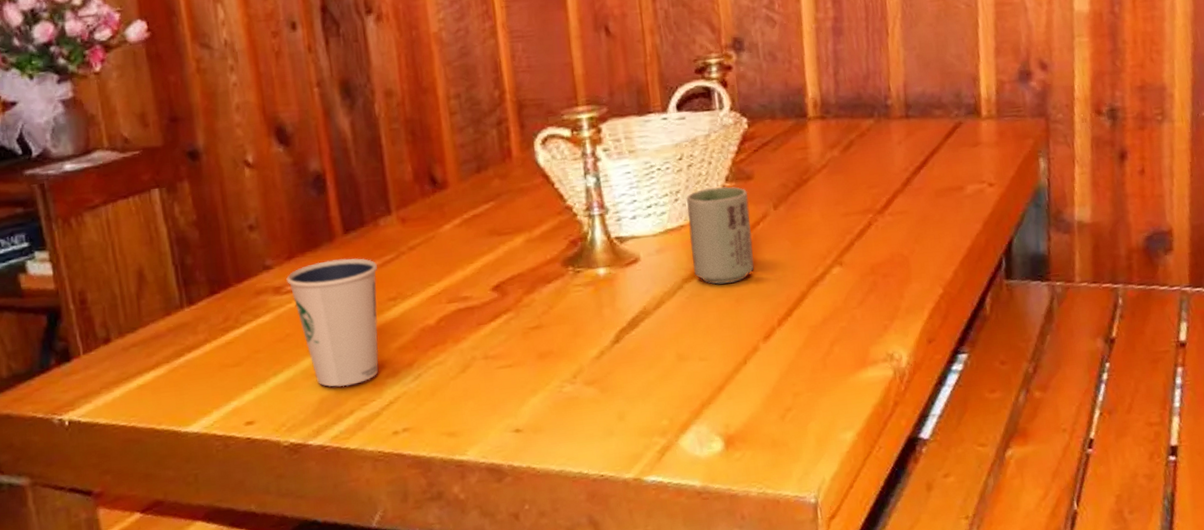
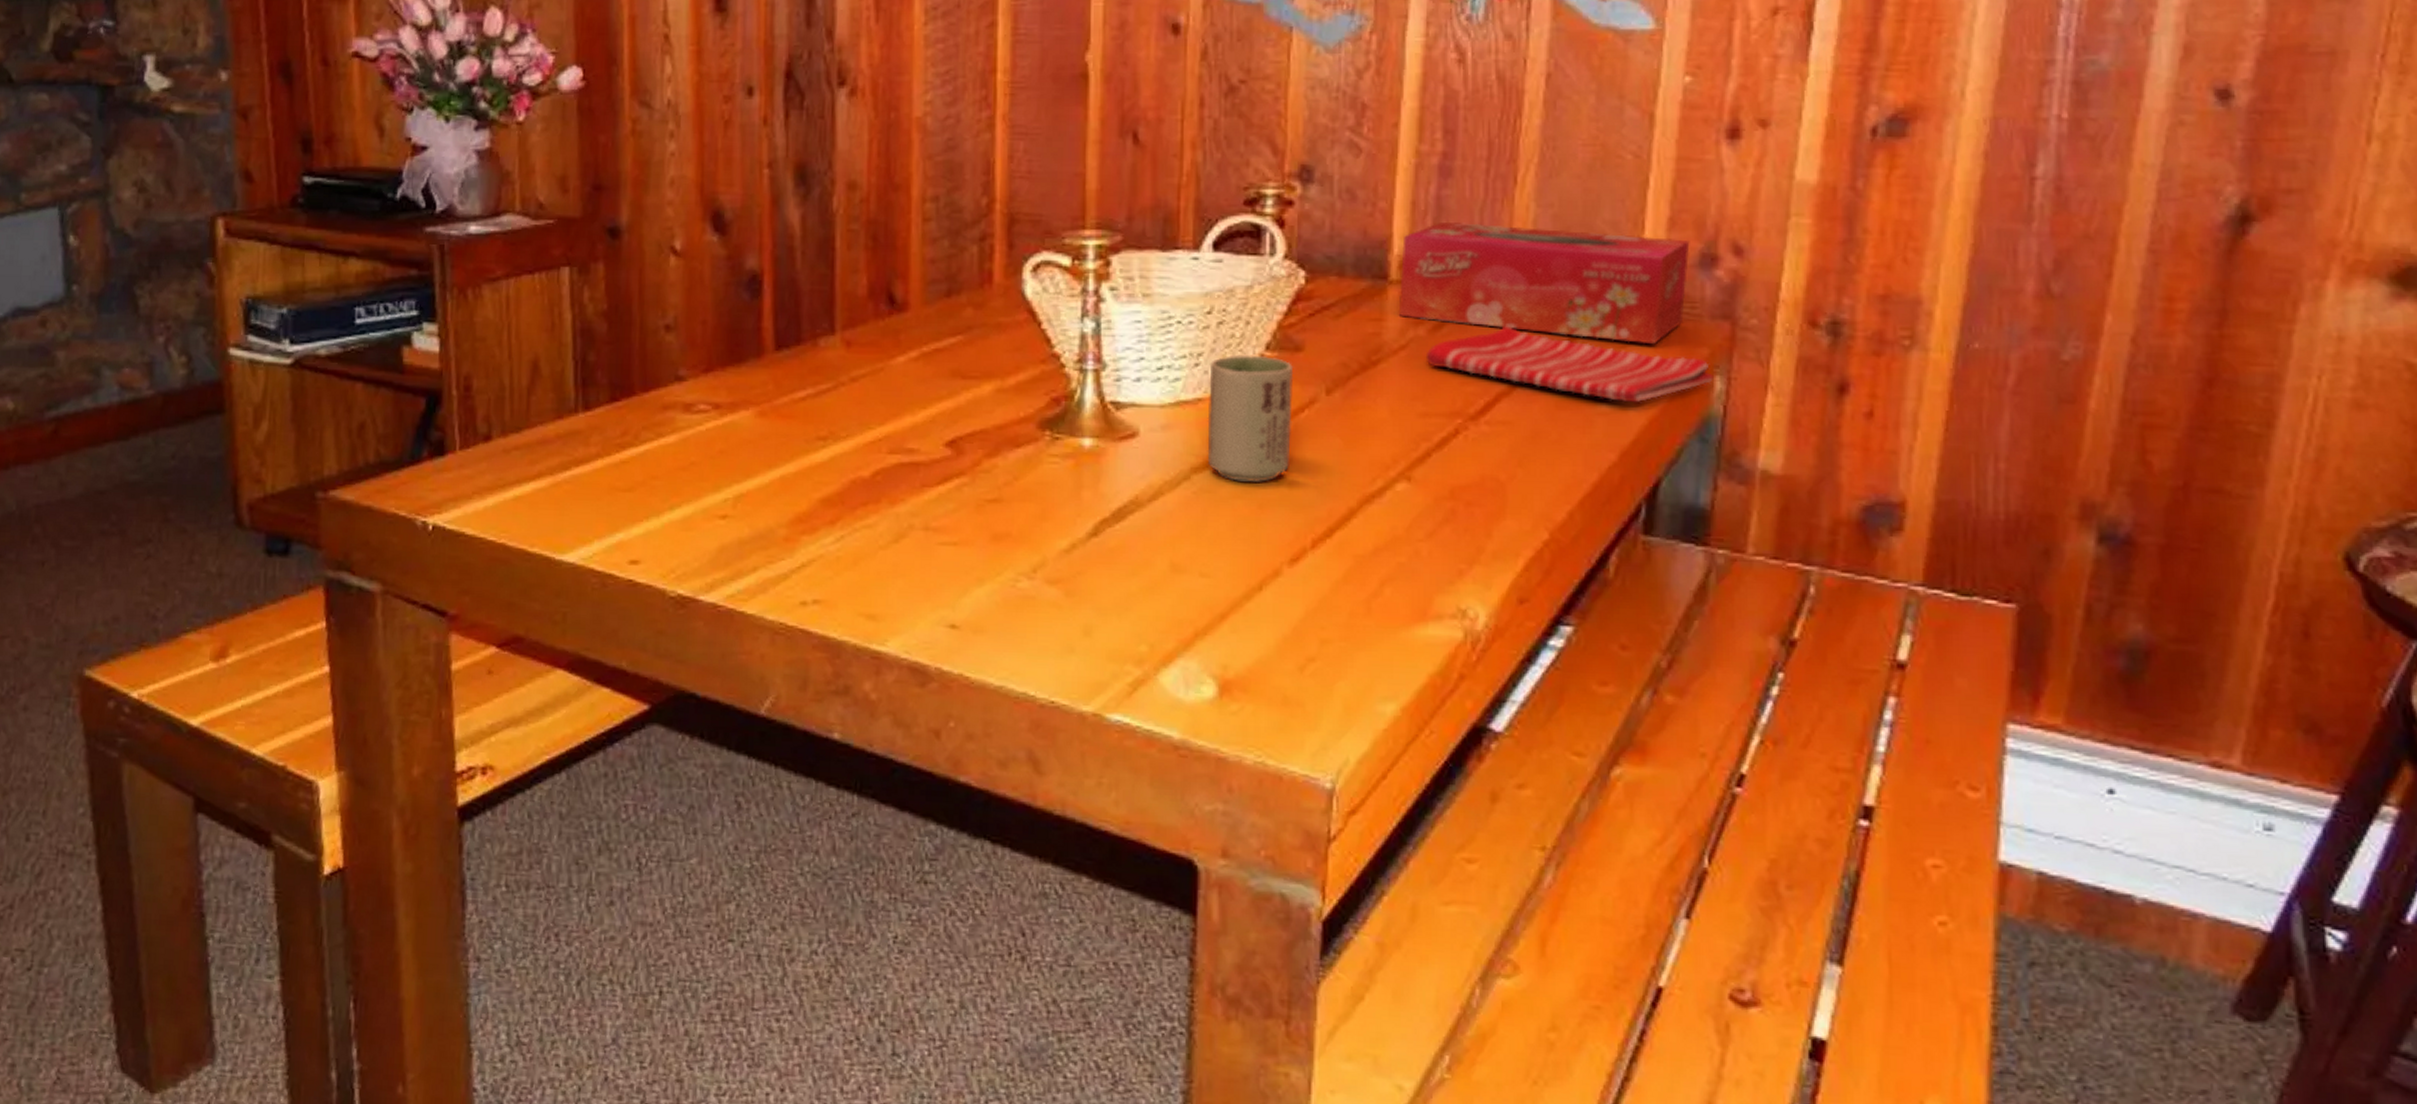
dixie cup: present [286,258,379,387] -> none [700,380,811,537]
tissue box: none [814,62,1014,145] -> present [1398,221,1690,345]
dish towel: none [841,141,1039,186] -> present [1425,326,1714,403]

